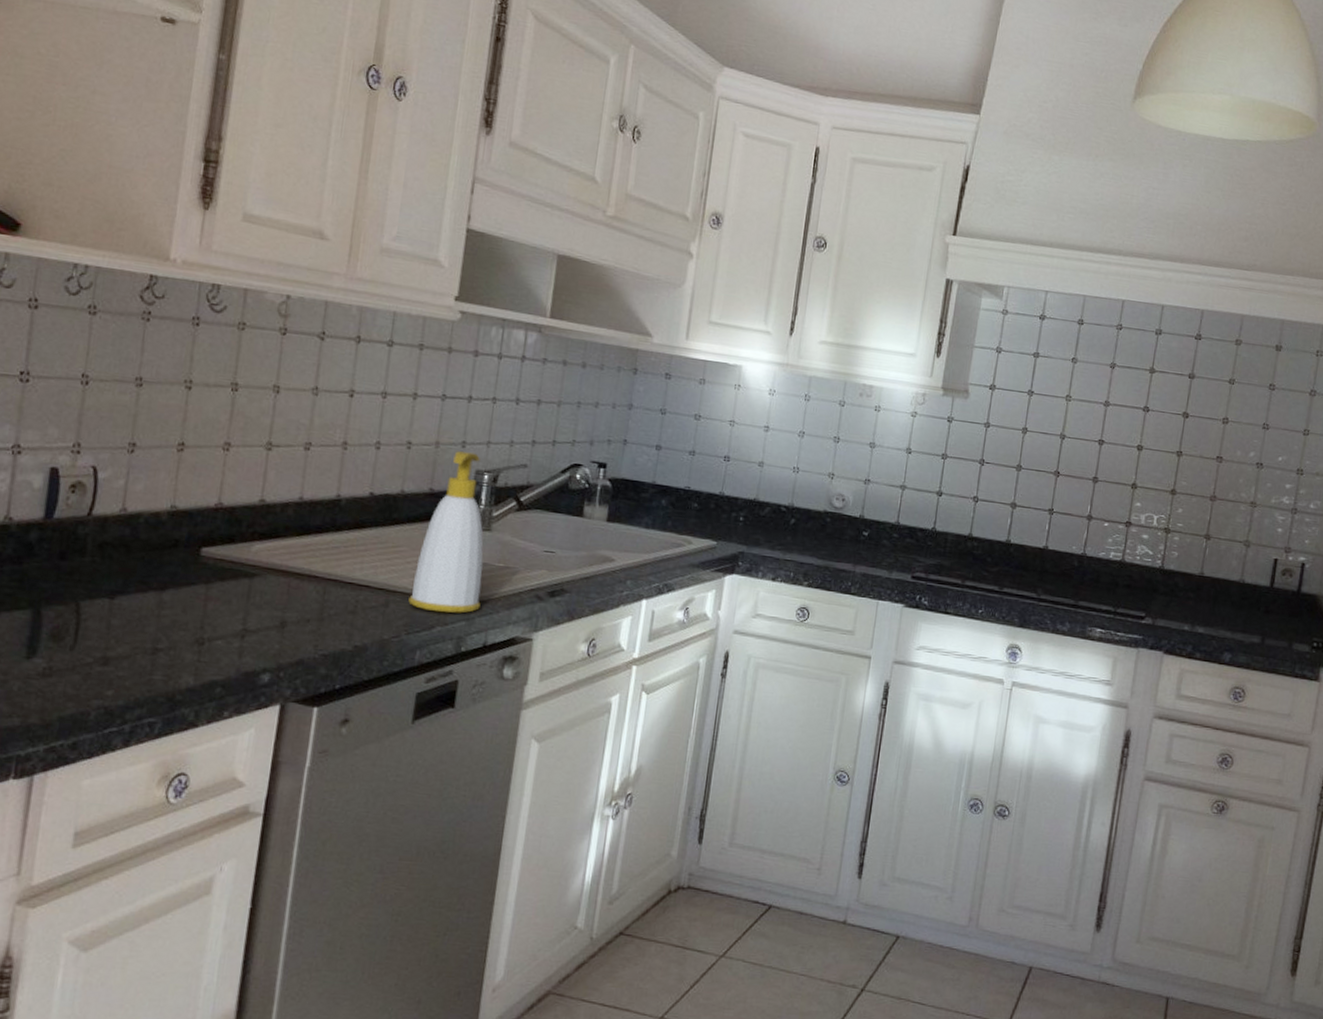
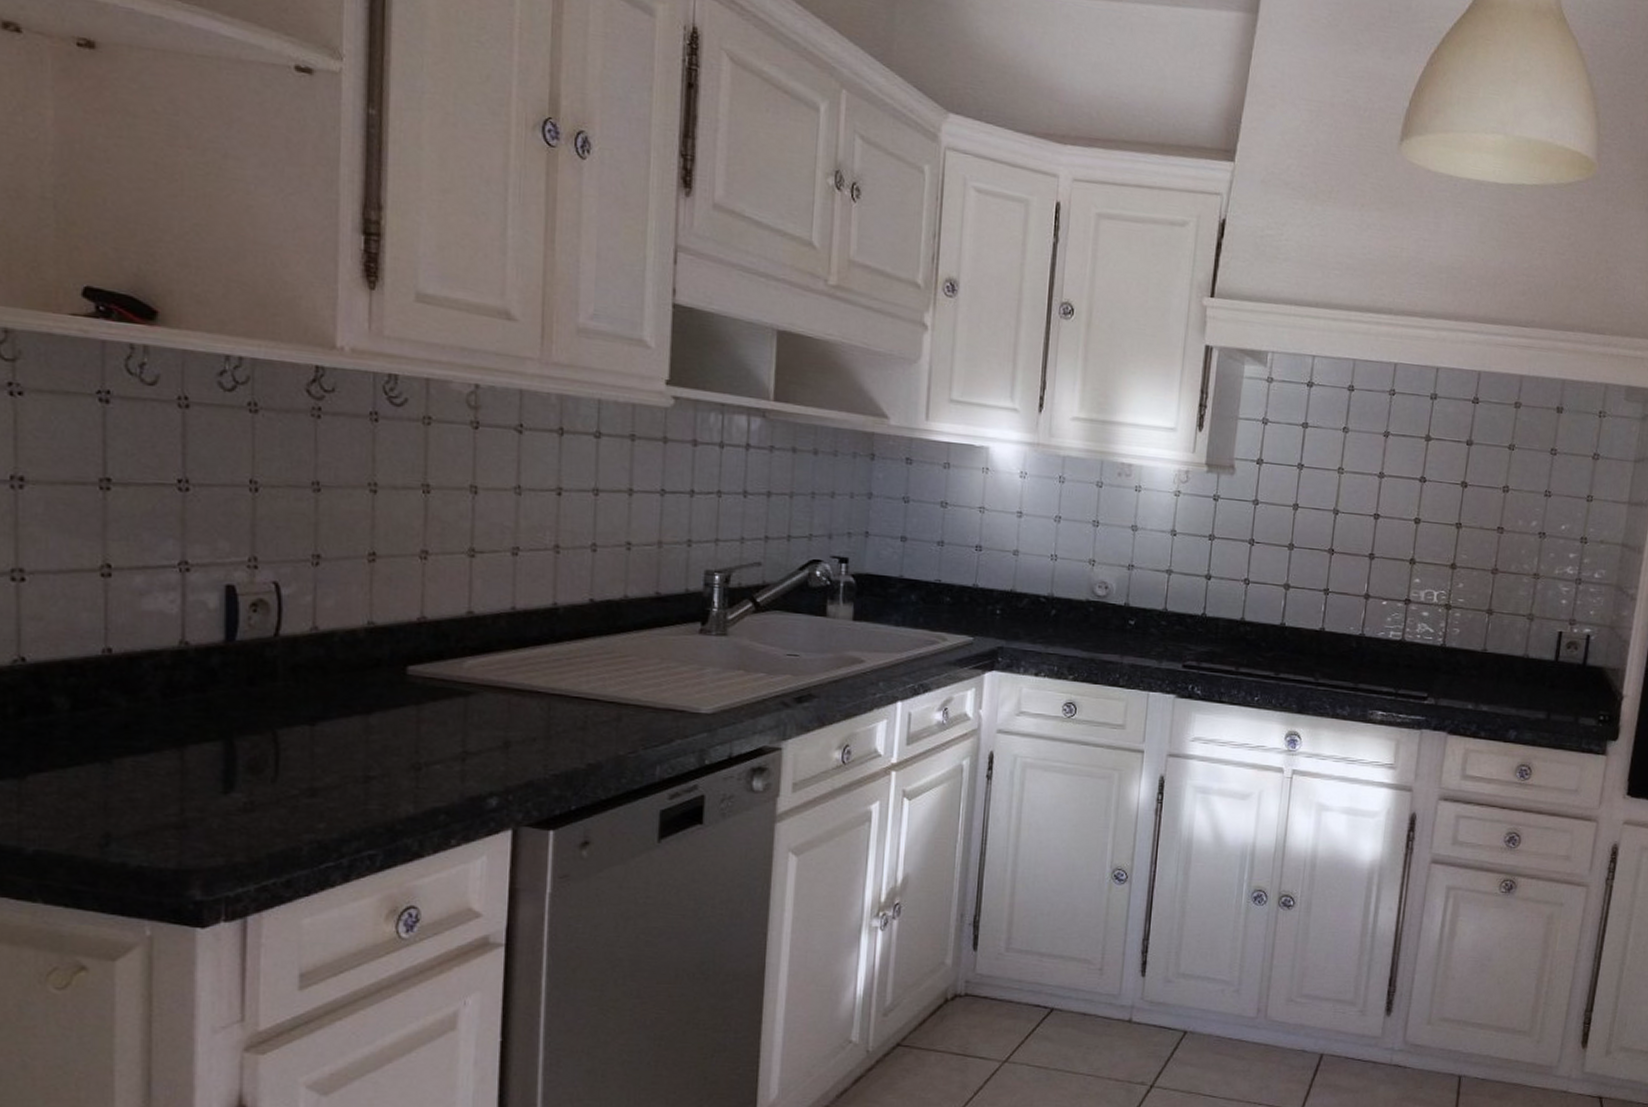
soap bottle: present [408,451,484,614] -> none [643,550,722,725]

